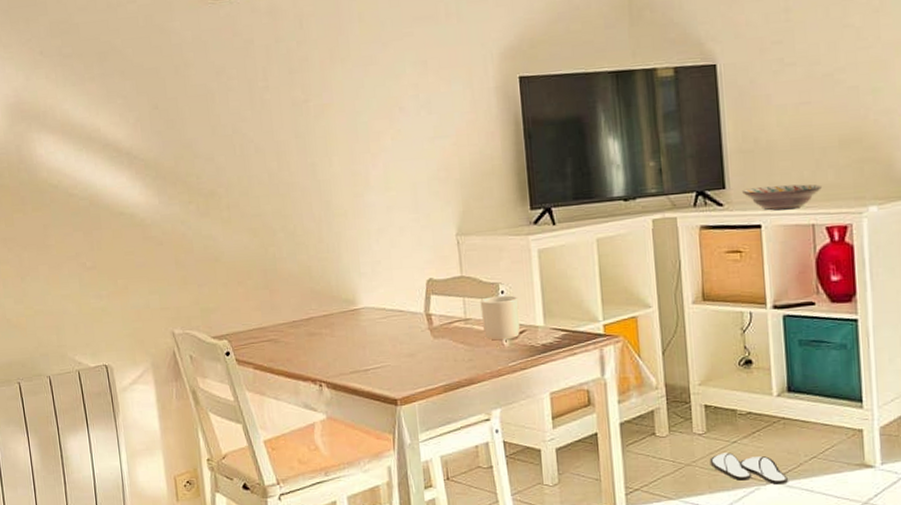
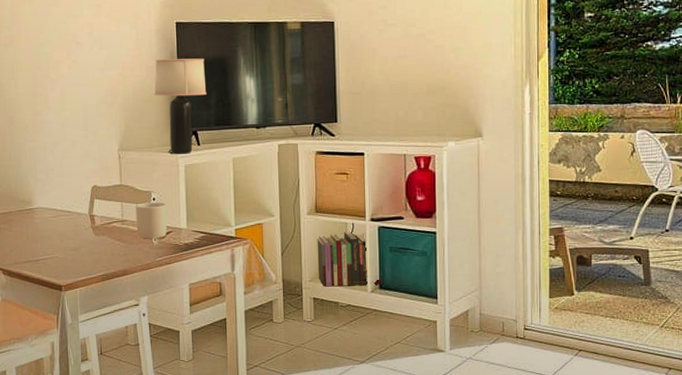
table lamp: none [496,118,561,237] -> present [153,58,207,154]
books: none [706,323,791,392] -> present [317,232,382,287]
slippers: present [709,452,788,485] -> none [315,337,377,364]
decorative bowl: present [742,184,823,210] -> none [350,121,413,142]

